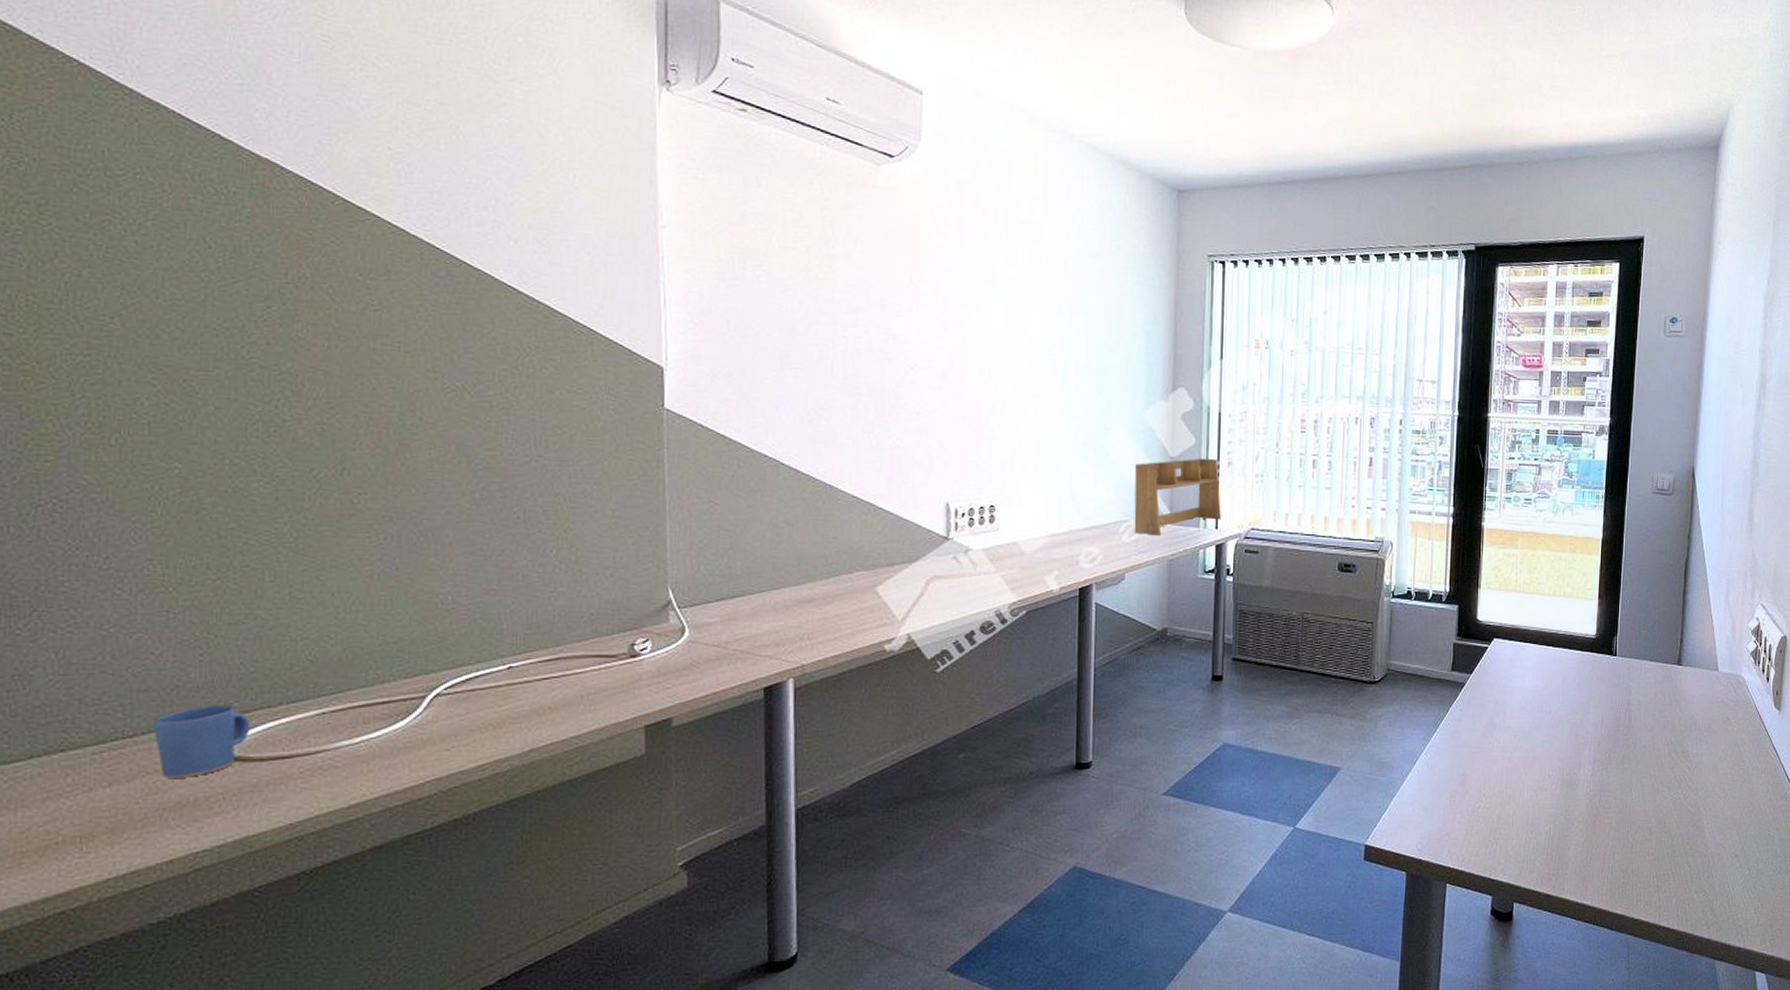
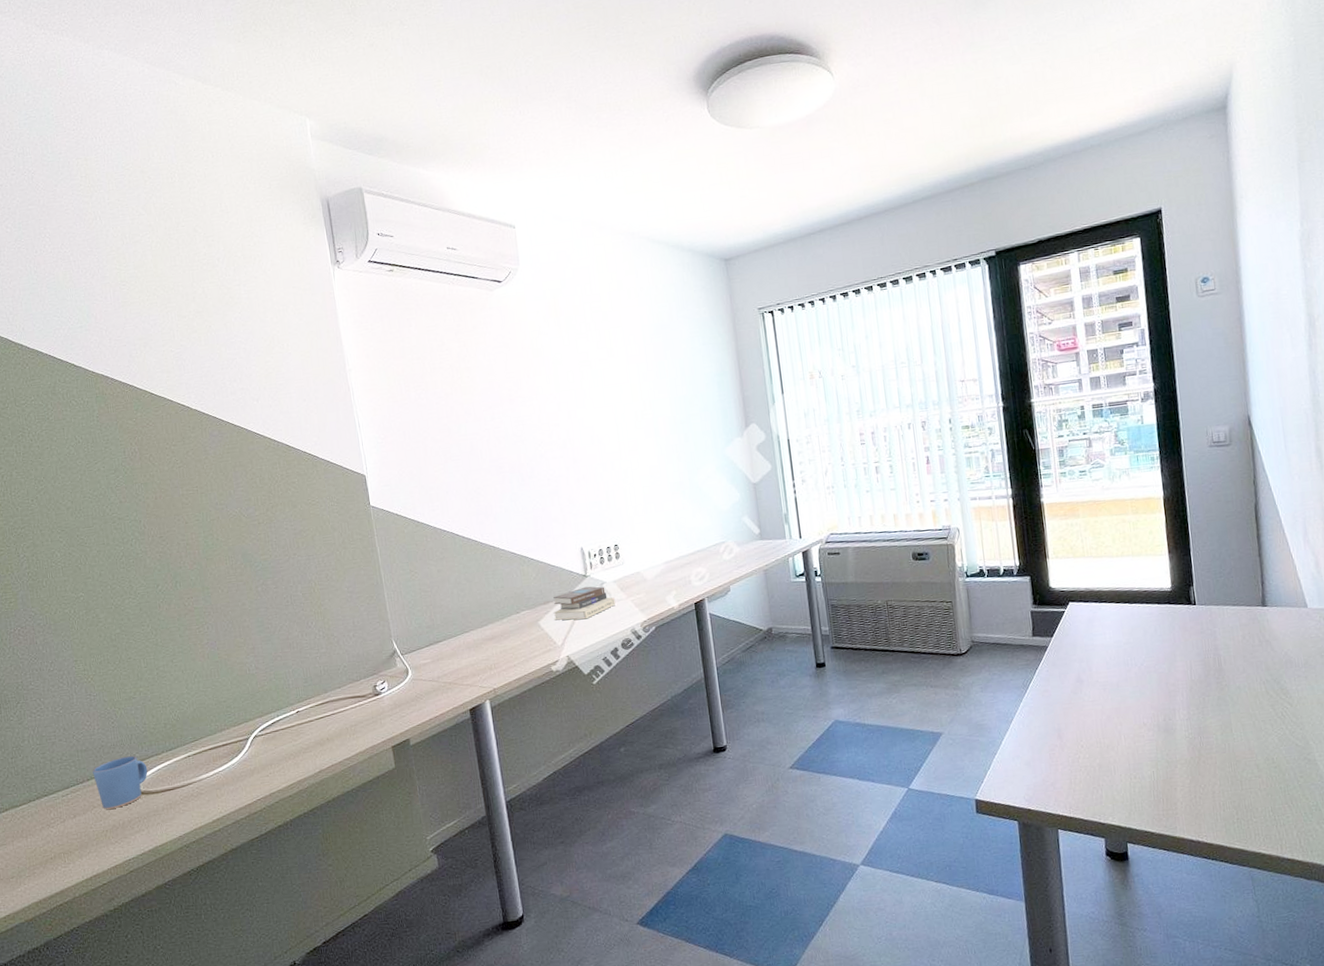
books: none [897,551,980,592] -> present [553,586,615,621]
desk organizer: present [1134,458,1222,536] -> none [725,479,804,552]

